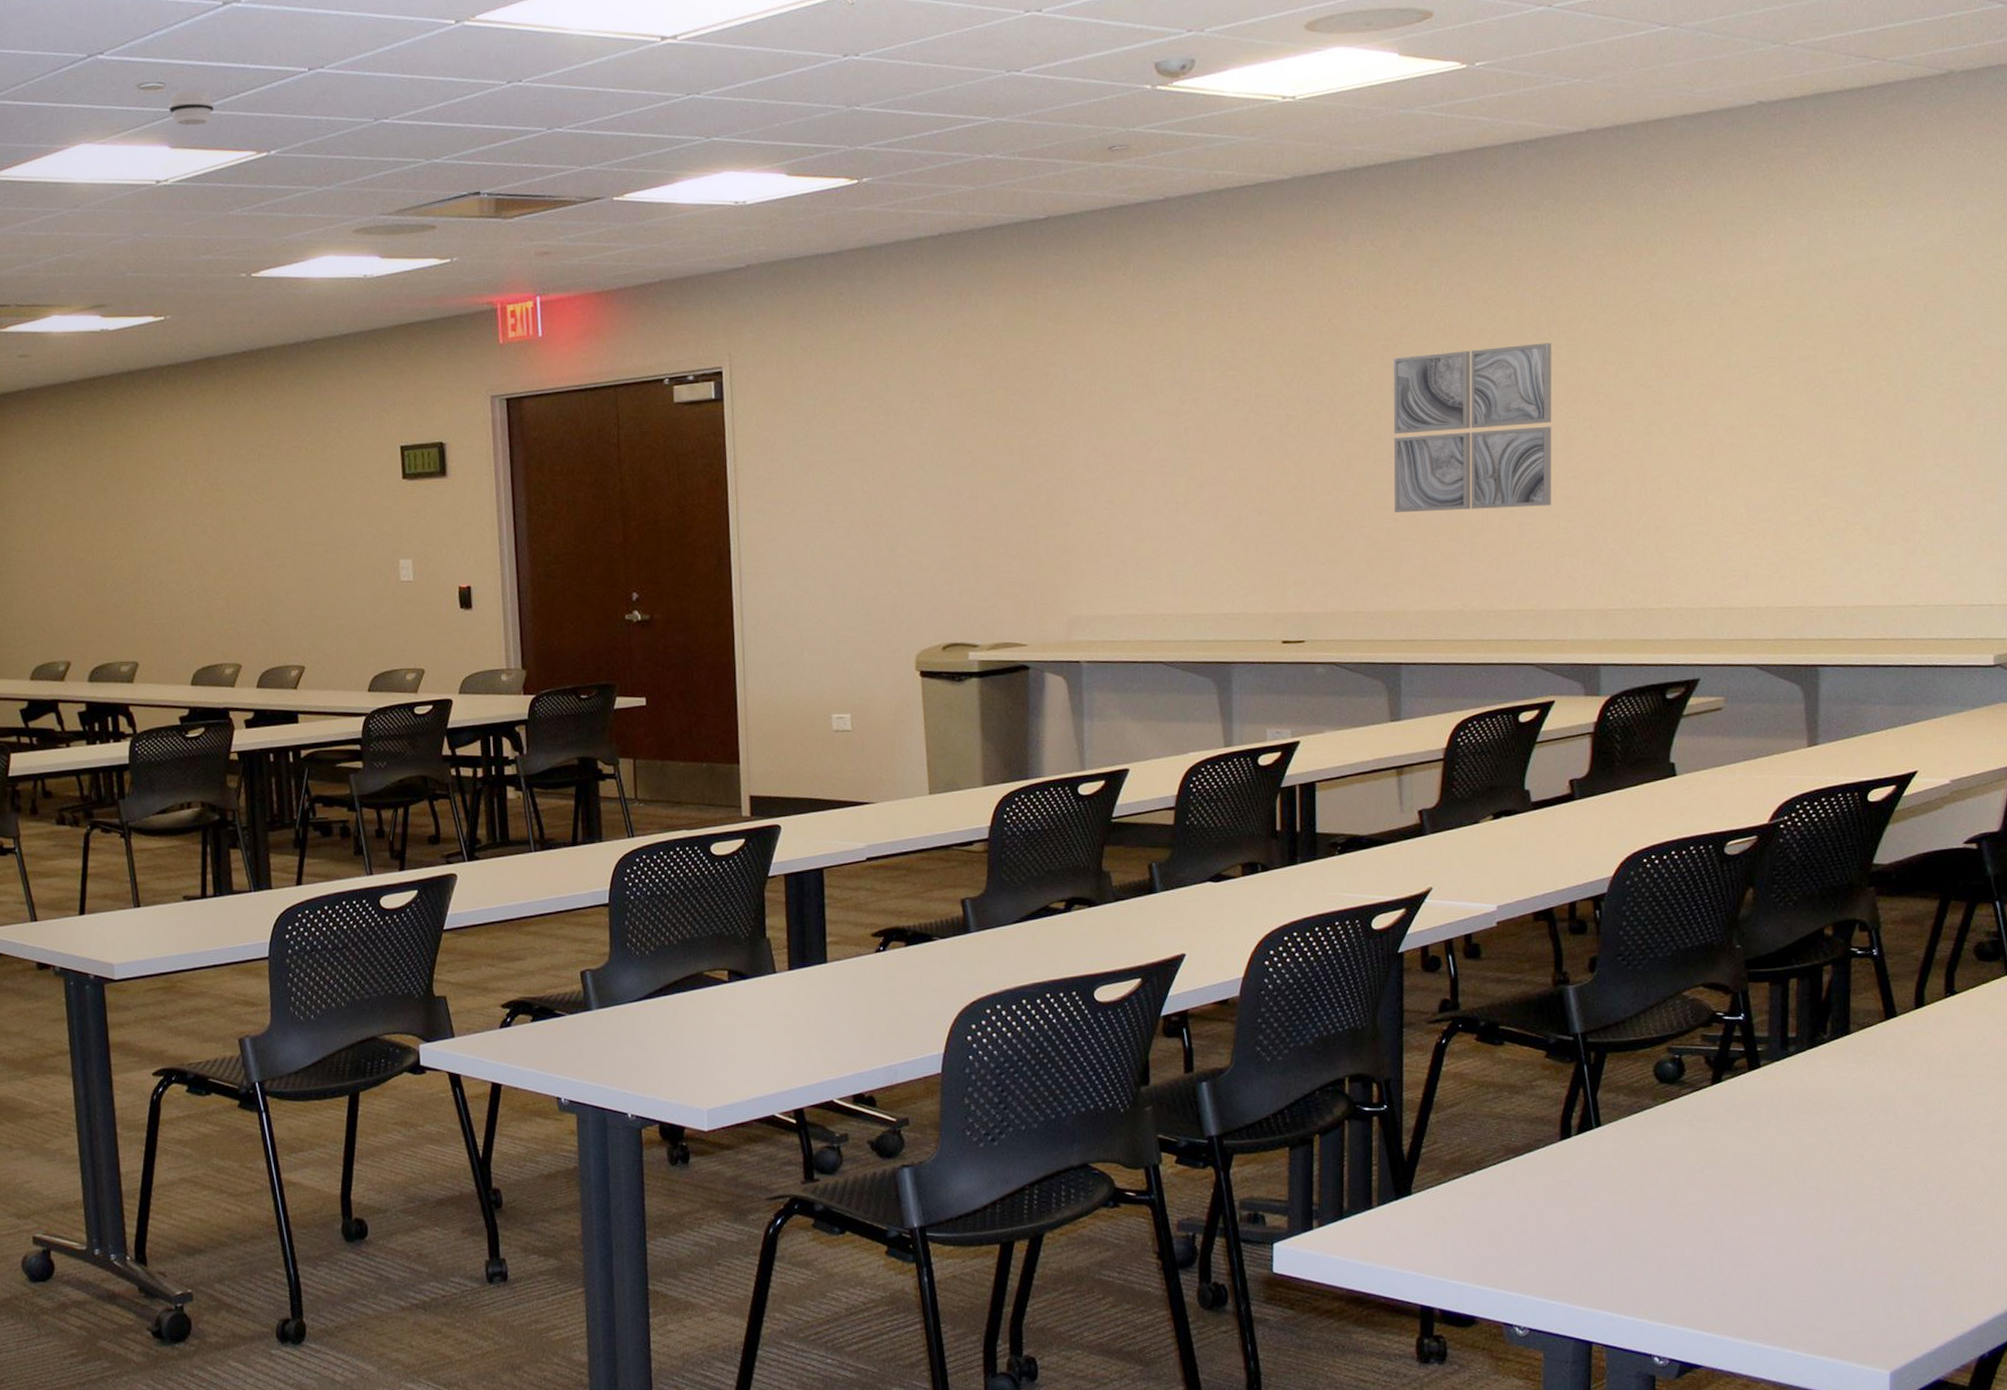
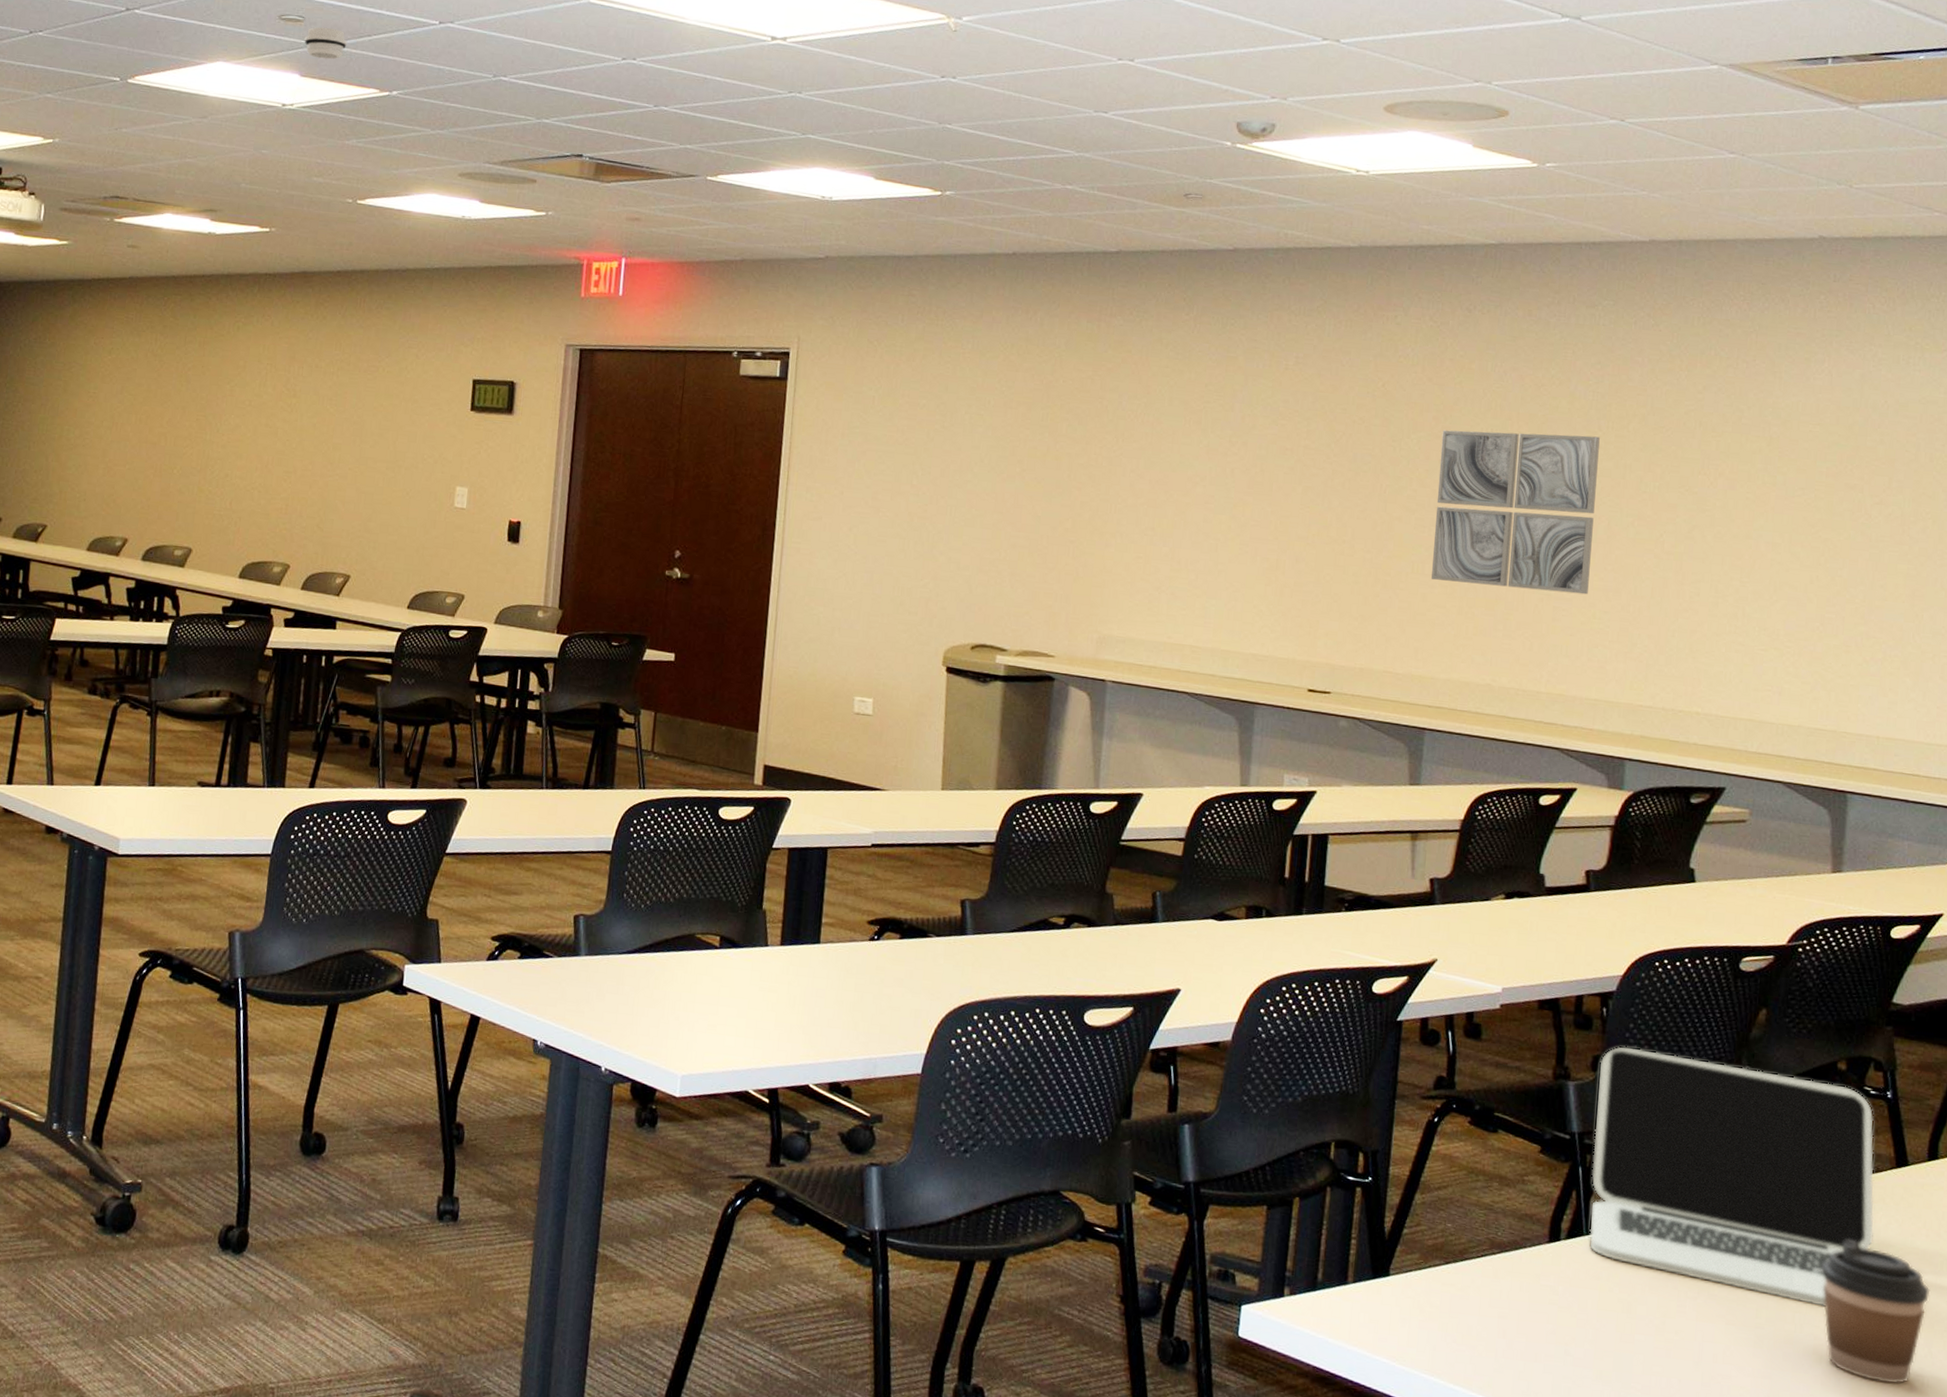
laptop: none [1596,944,1867,1160] -> present [1589,1046,1874,1307]
coffee cup: none [1820,1094,1924,1222] -> present [1821,1240,1931,1384]

